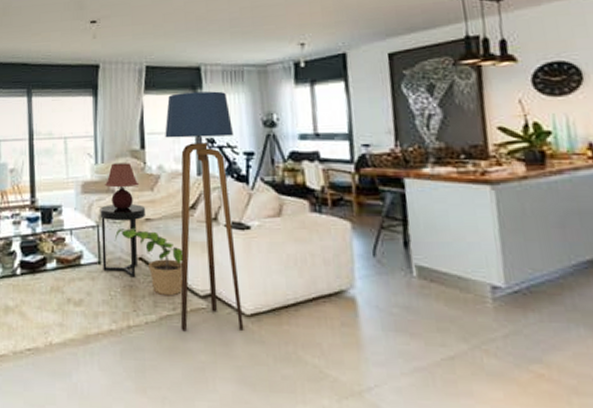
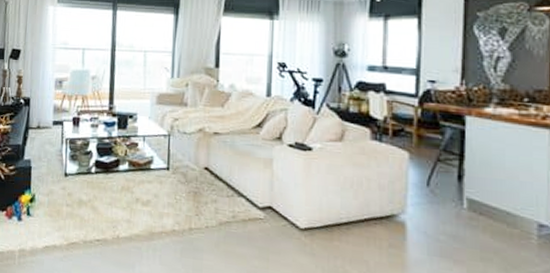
side table: present [100,204,146,278] -> none [171,116,215,185]
table lamp: present [104,163,140,210] -> none [178,78,211,123]
potted plant: present [114,227,183,296] -> none [183,139,246,205]
floor lamp: present [165,91,244,332] -> none [238,17,304,242]

